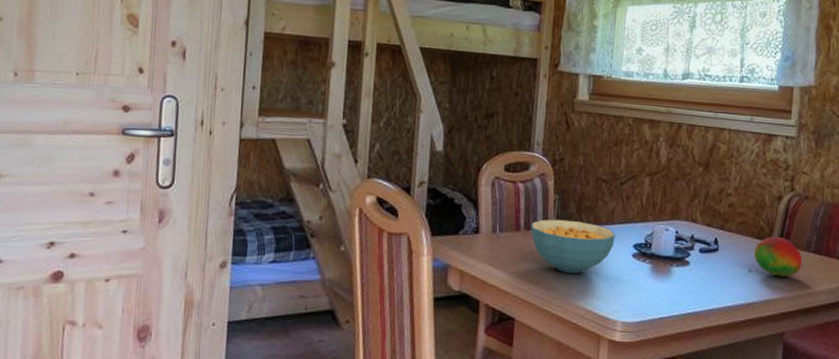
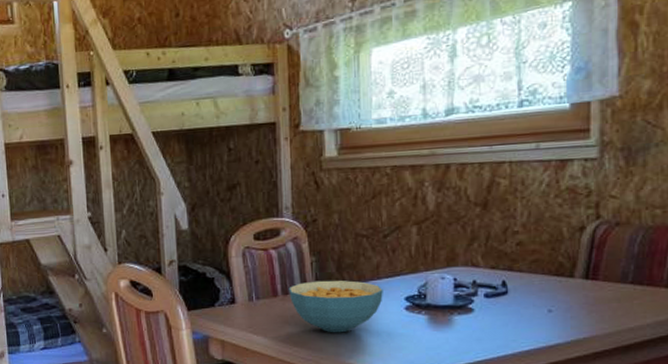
fruit: present [753,237,802,277] -> none [552,271,617,314]

